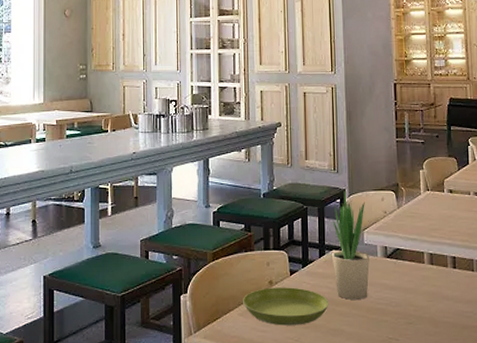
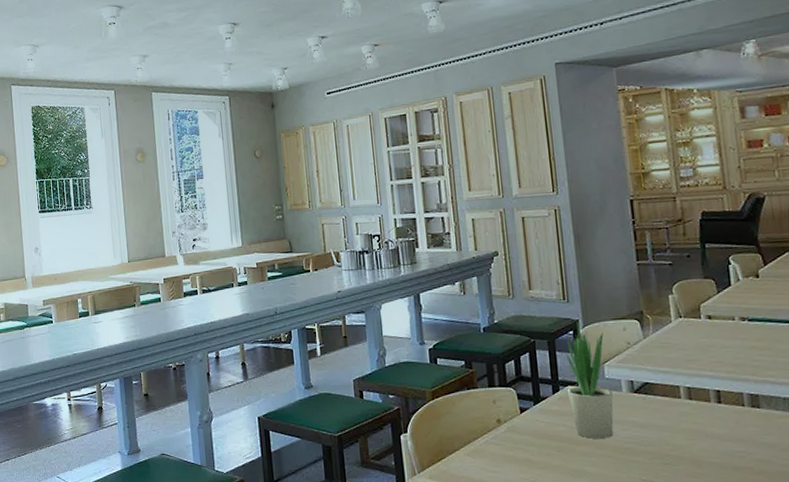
saucer: present [243,287,329,326] -> none [469,426,568,466]

